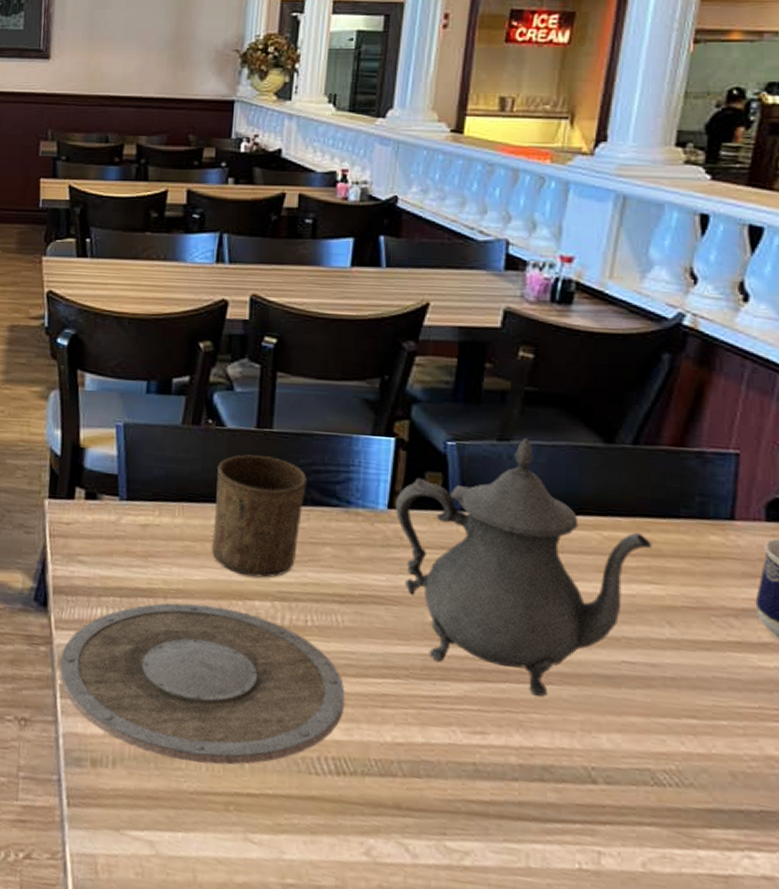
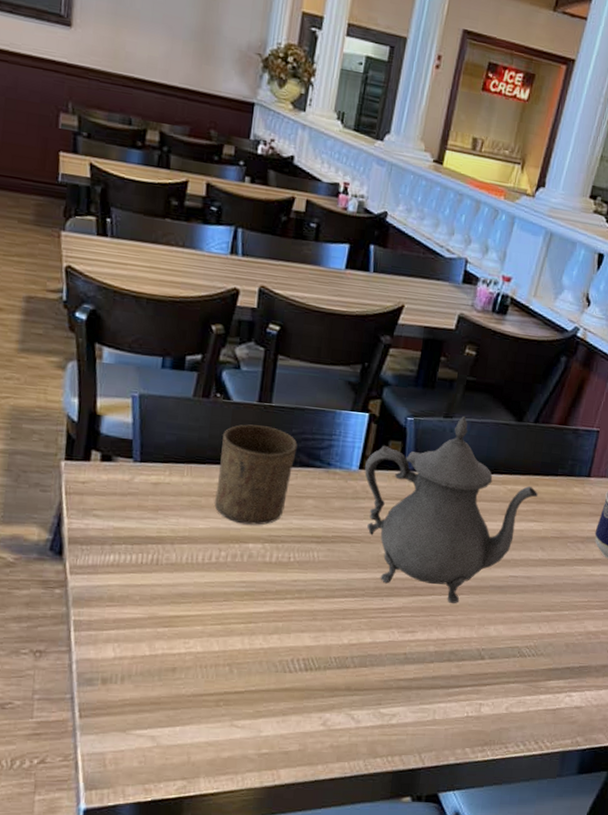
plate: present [60,603,345,766] -> none [74,547,316,673]

